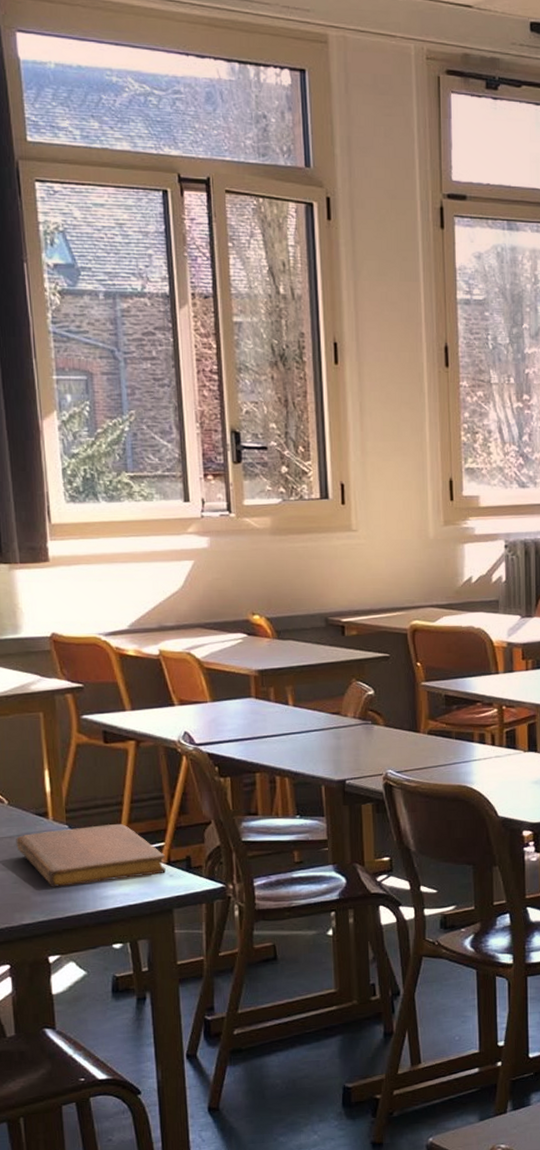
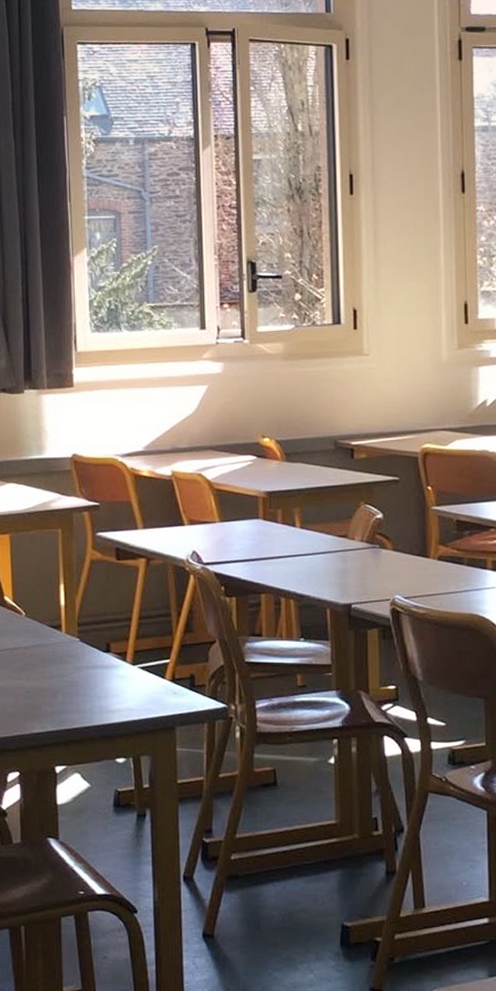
notebook: present [16,823,166,887] -> none [31,638,170,698]

